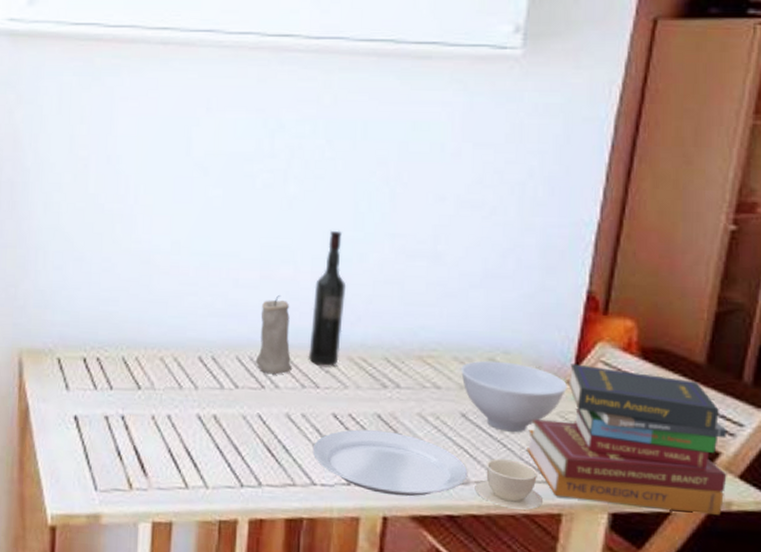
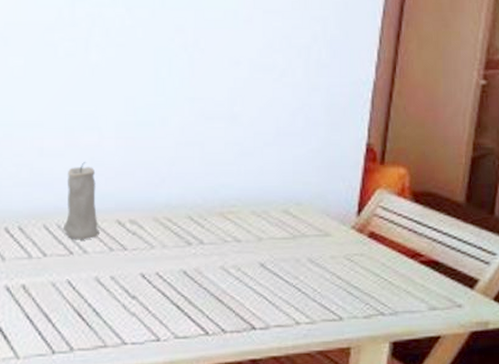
wine bottle: present [308,230,347,365] -> none [115,96,150,227]
plate: present [312,429,468,497] -> none [122,286,268,347]
bowl: present [461,360,567,432] -> none [259,212,352,277]
teacup: present [474,458,542,510] -> none [274,301,334,347]
books: present [527,364,728,516] -> none [319,210,484,335]

